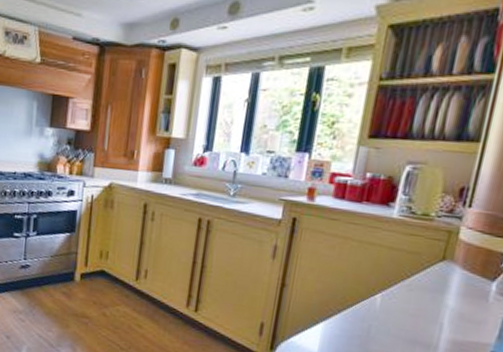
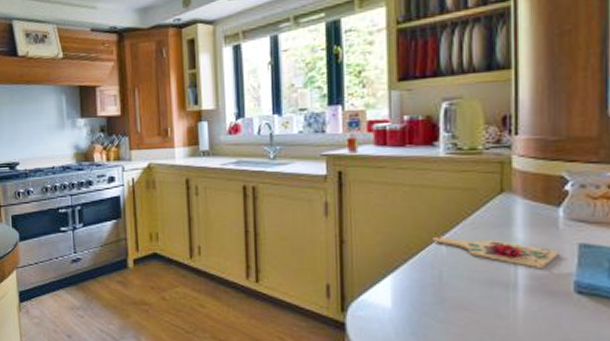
cutting board: none [369,292,484,336] -> present [433,236,559,269]

